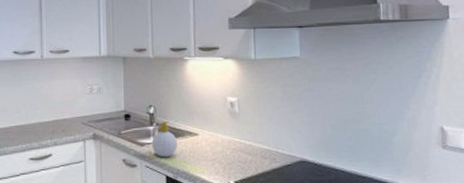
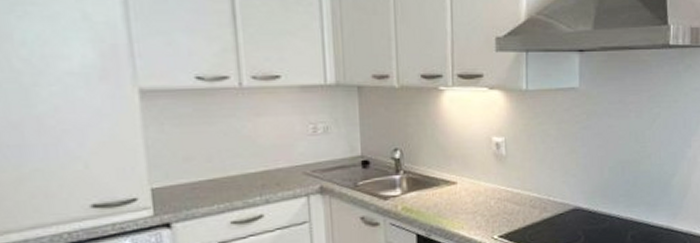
soap bottle: present [152,121,178,158] -> none [398,168,431,213]

